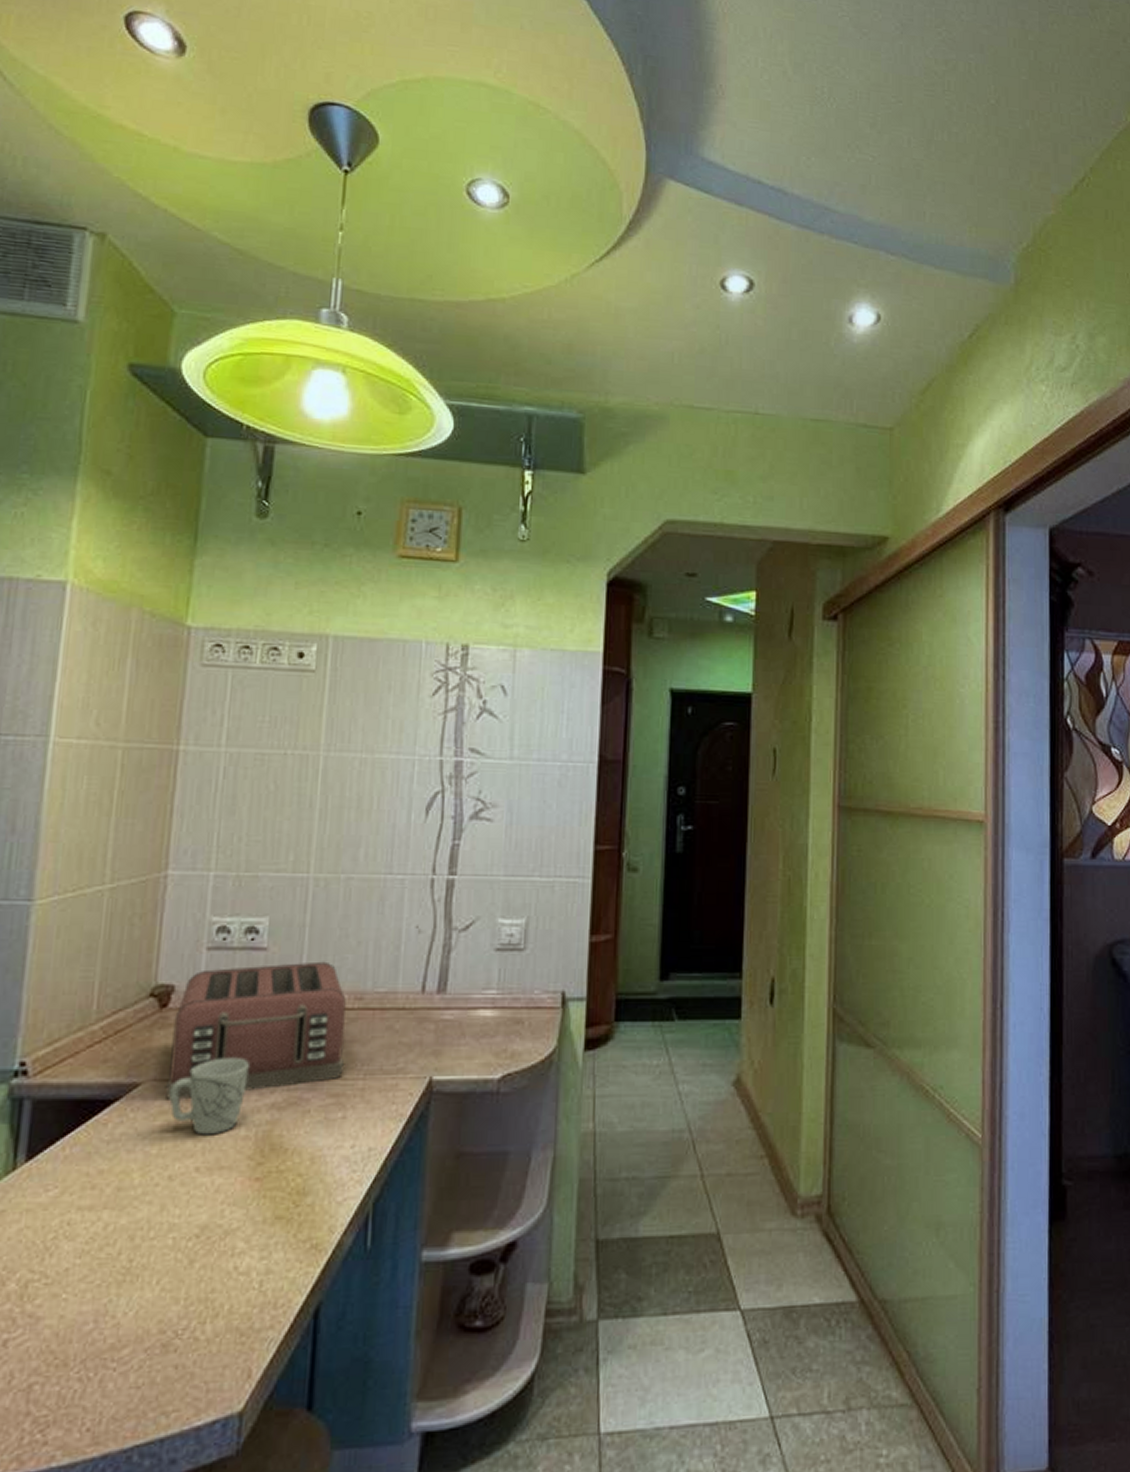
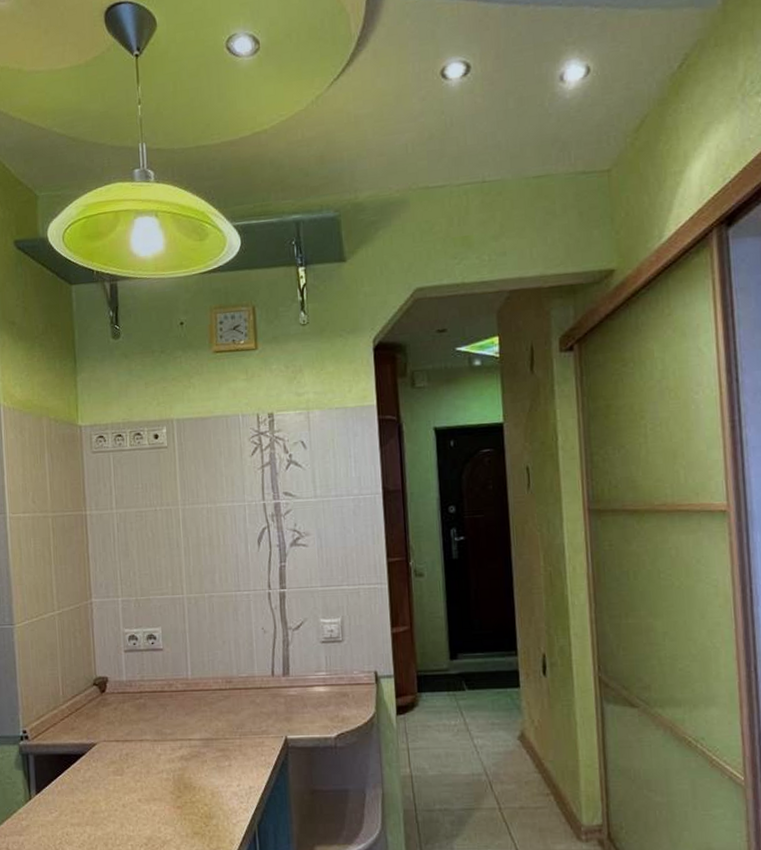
toaster: present [166,961,346,1100] -> none [111,656,225,755]
mug: present [169,1057,249,1135] -> none [115,725,163,778]

